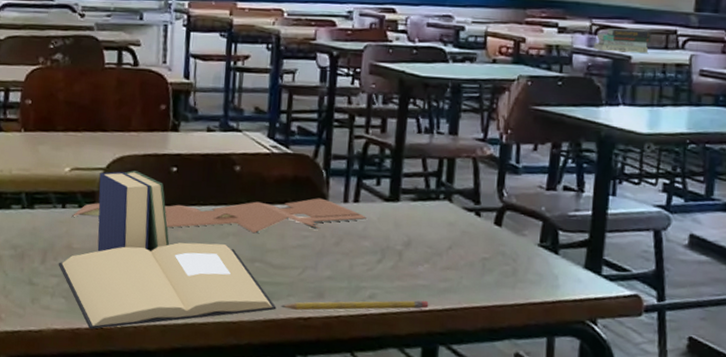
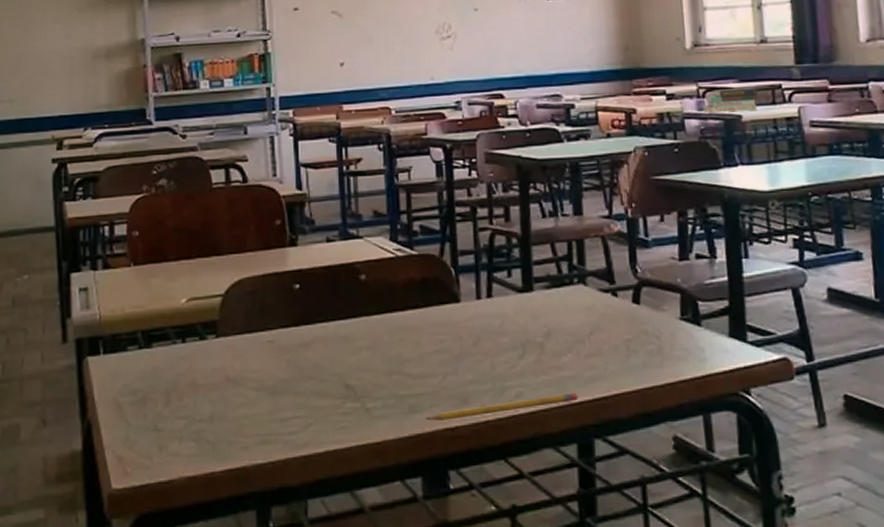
book: present [58,170,277,329] -> none [183,293,421,471]
papers: present [71,198,366,234] -> none [193,298,502,351]

